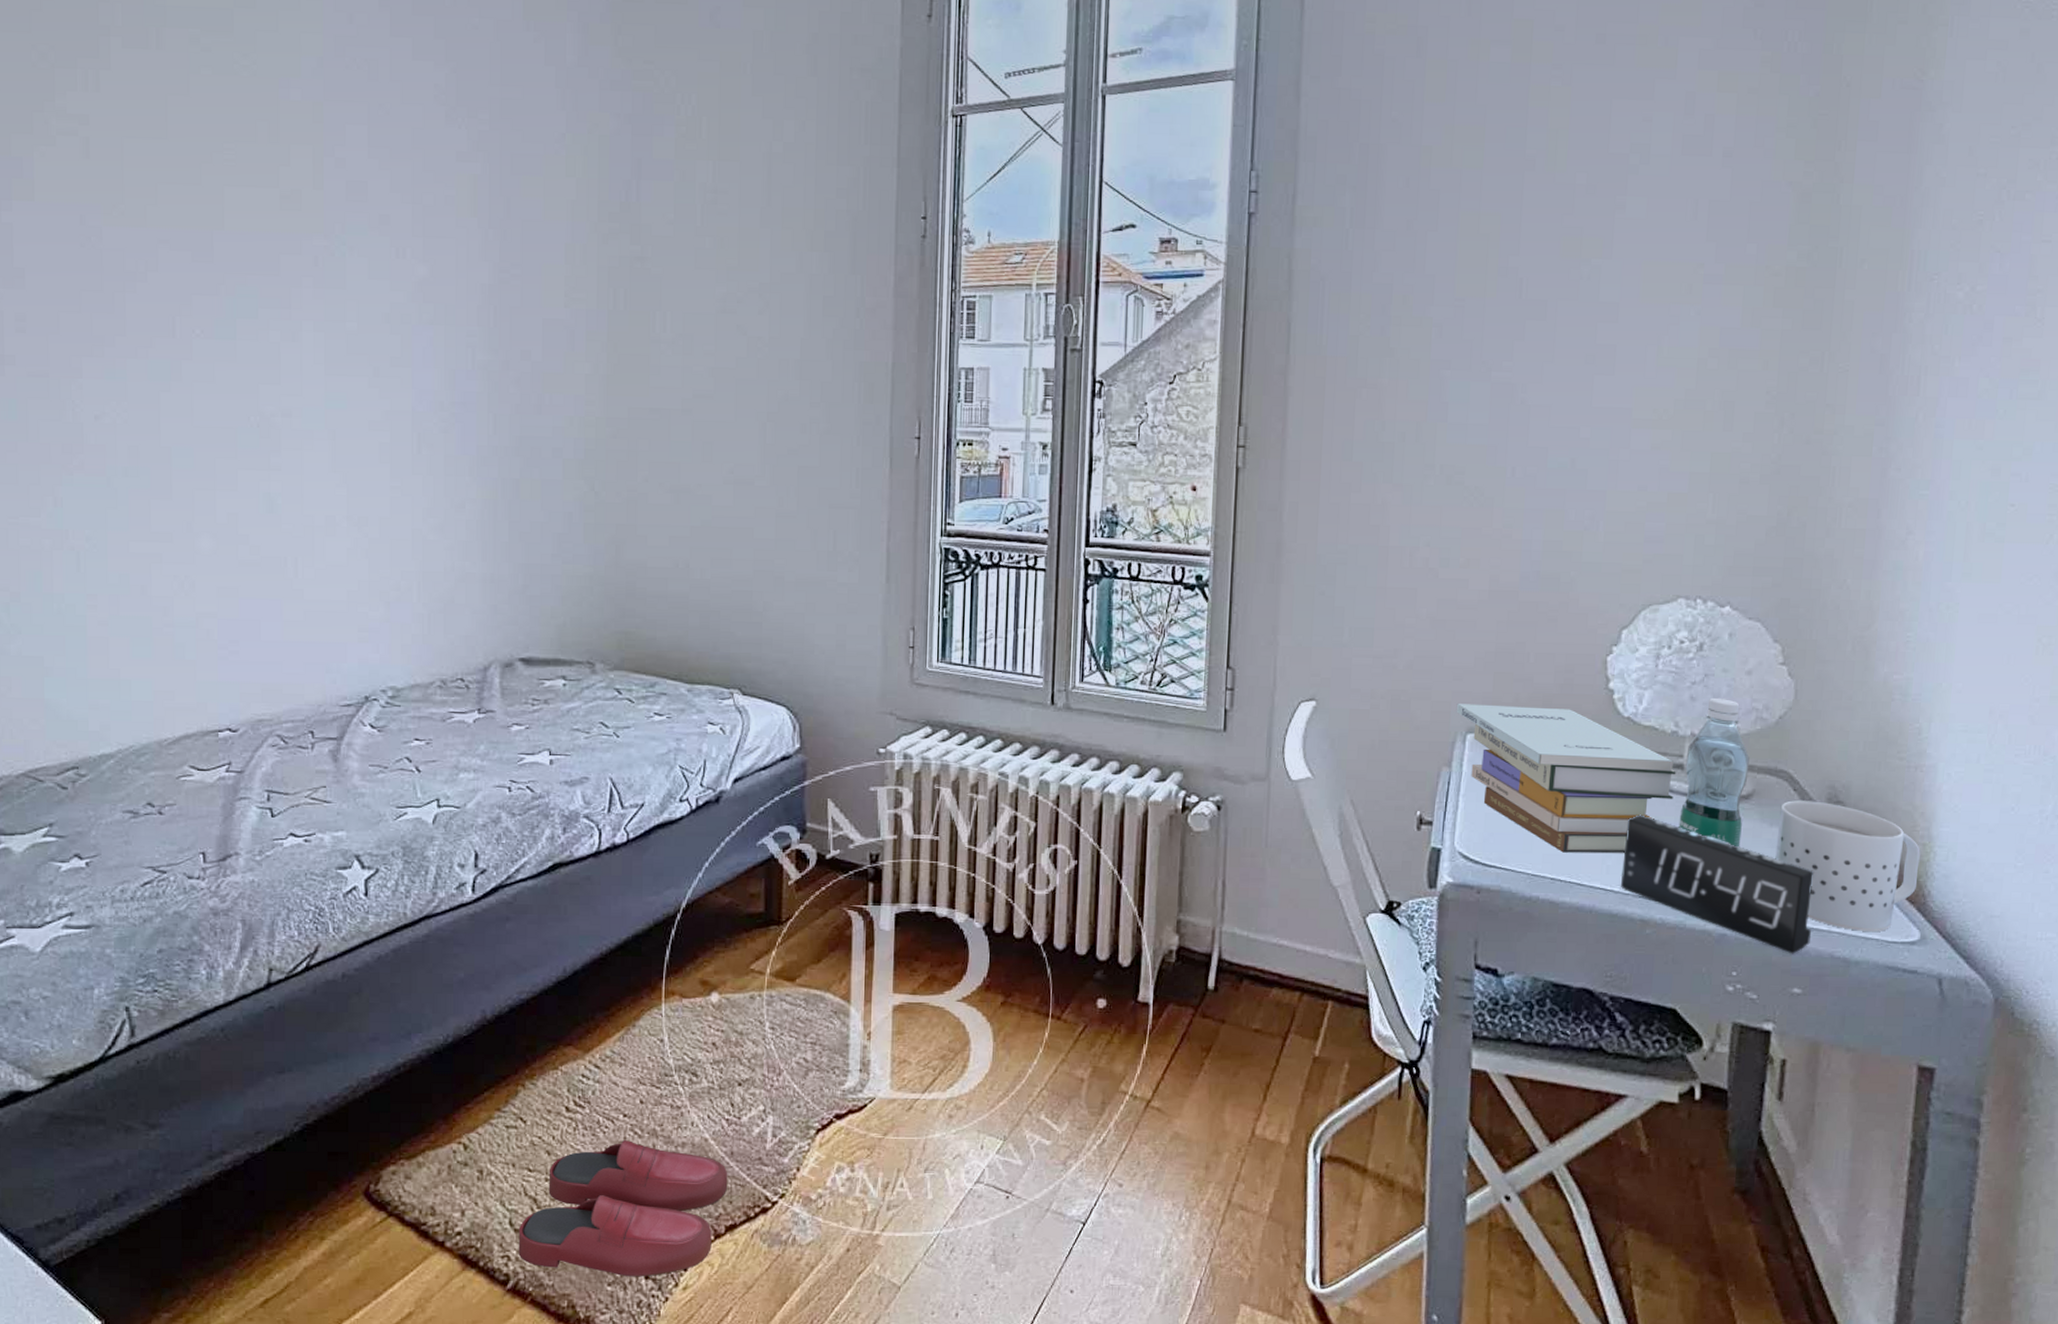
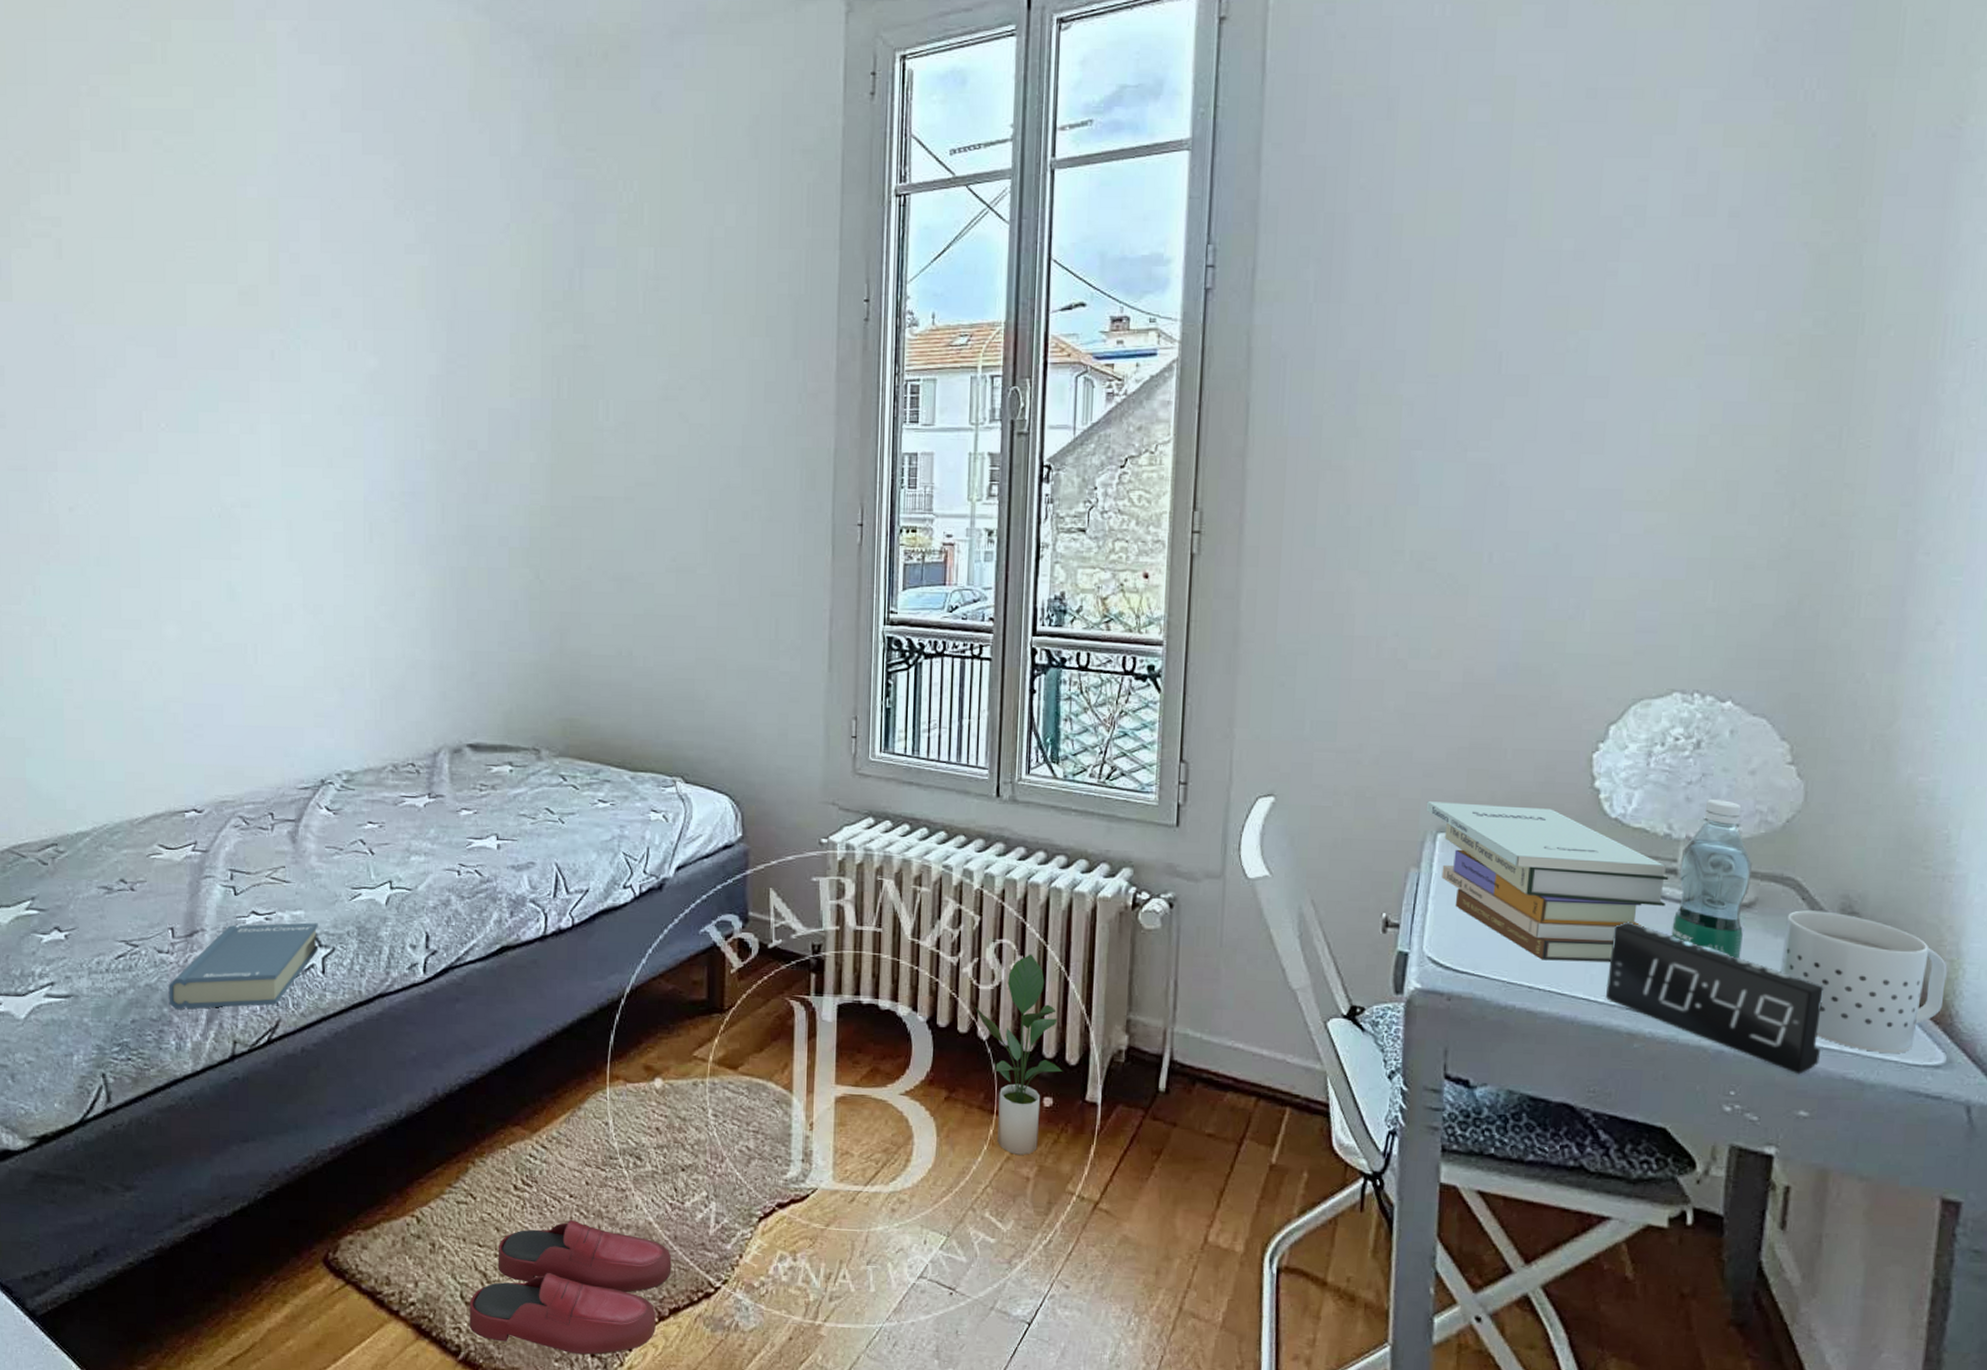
hardback book: none [199,844,361,937] -> present [168,922,318,1009]
potted plant: none [1029,858,1116,1058] -> present [974,954,1063,1156]

